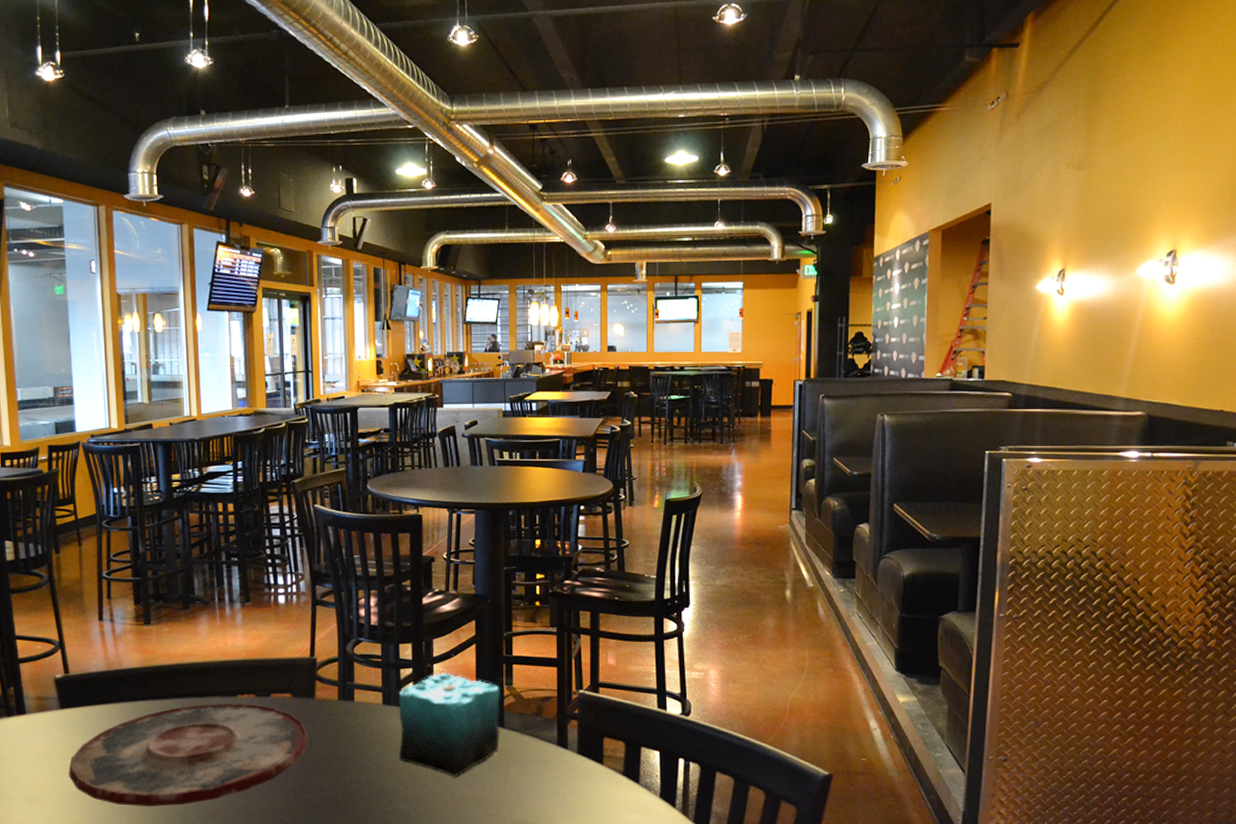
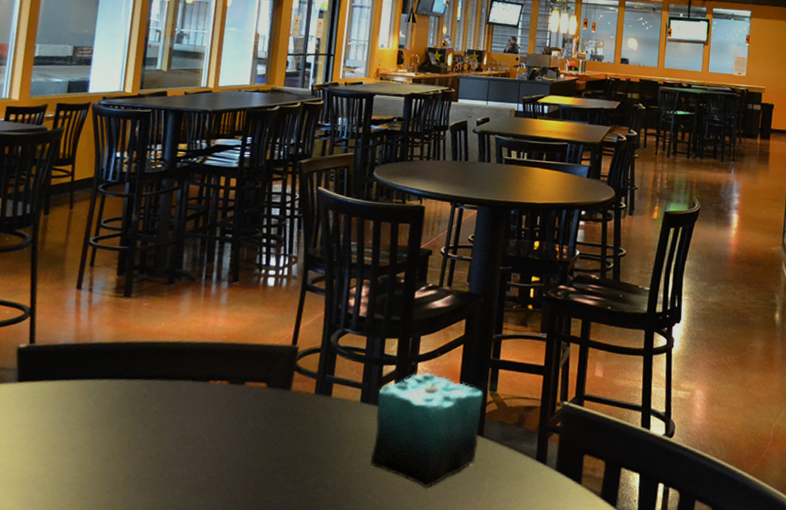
plate: present [69,703,308,806] -> none [13,388,278,500]

